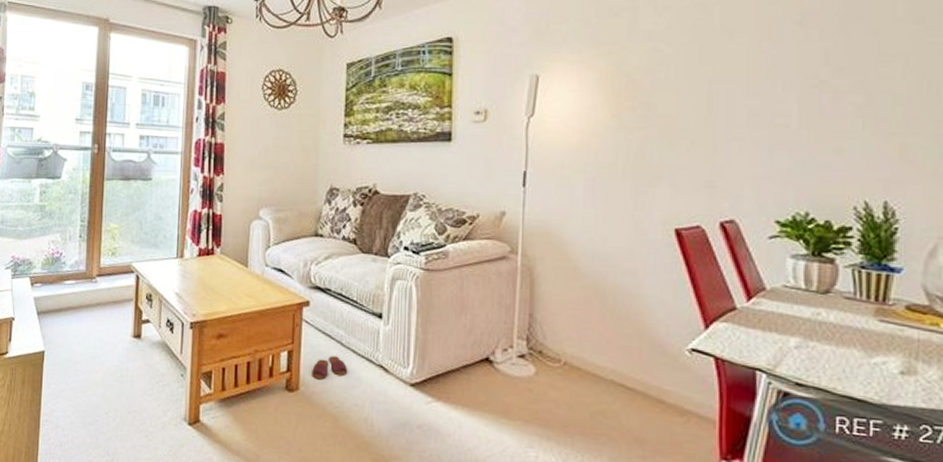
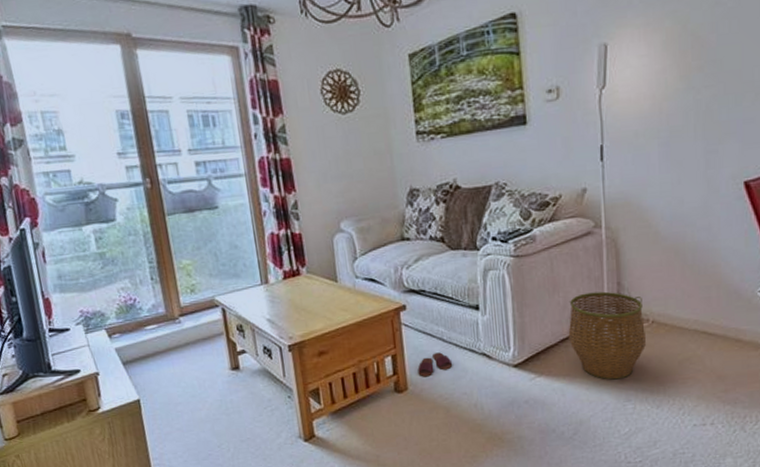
basket: none [471,319,557,421] -> present [568,291,647,380]

